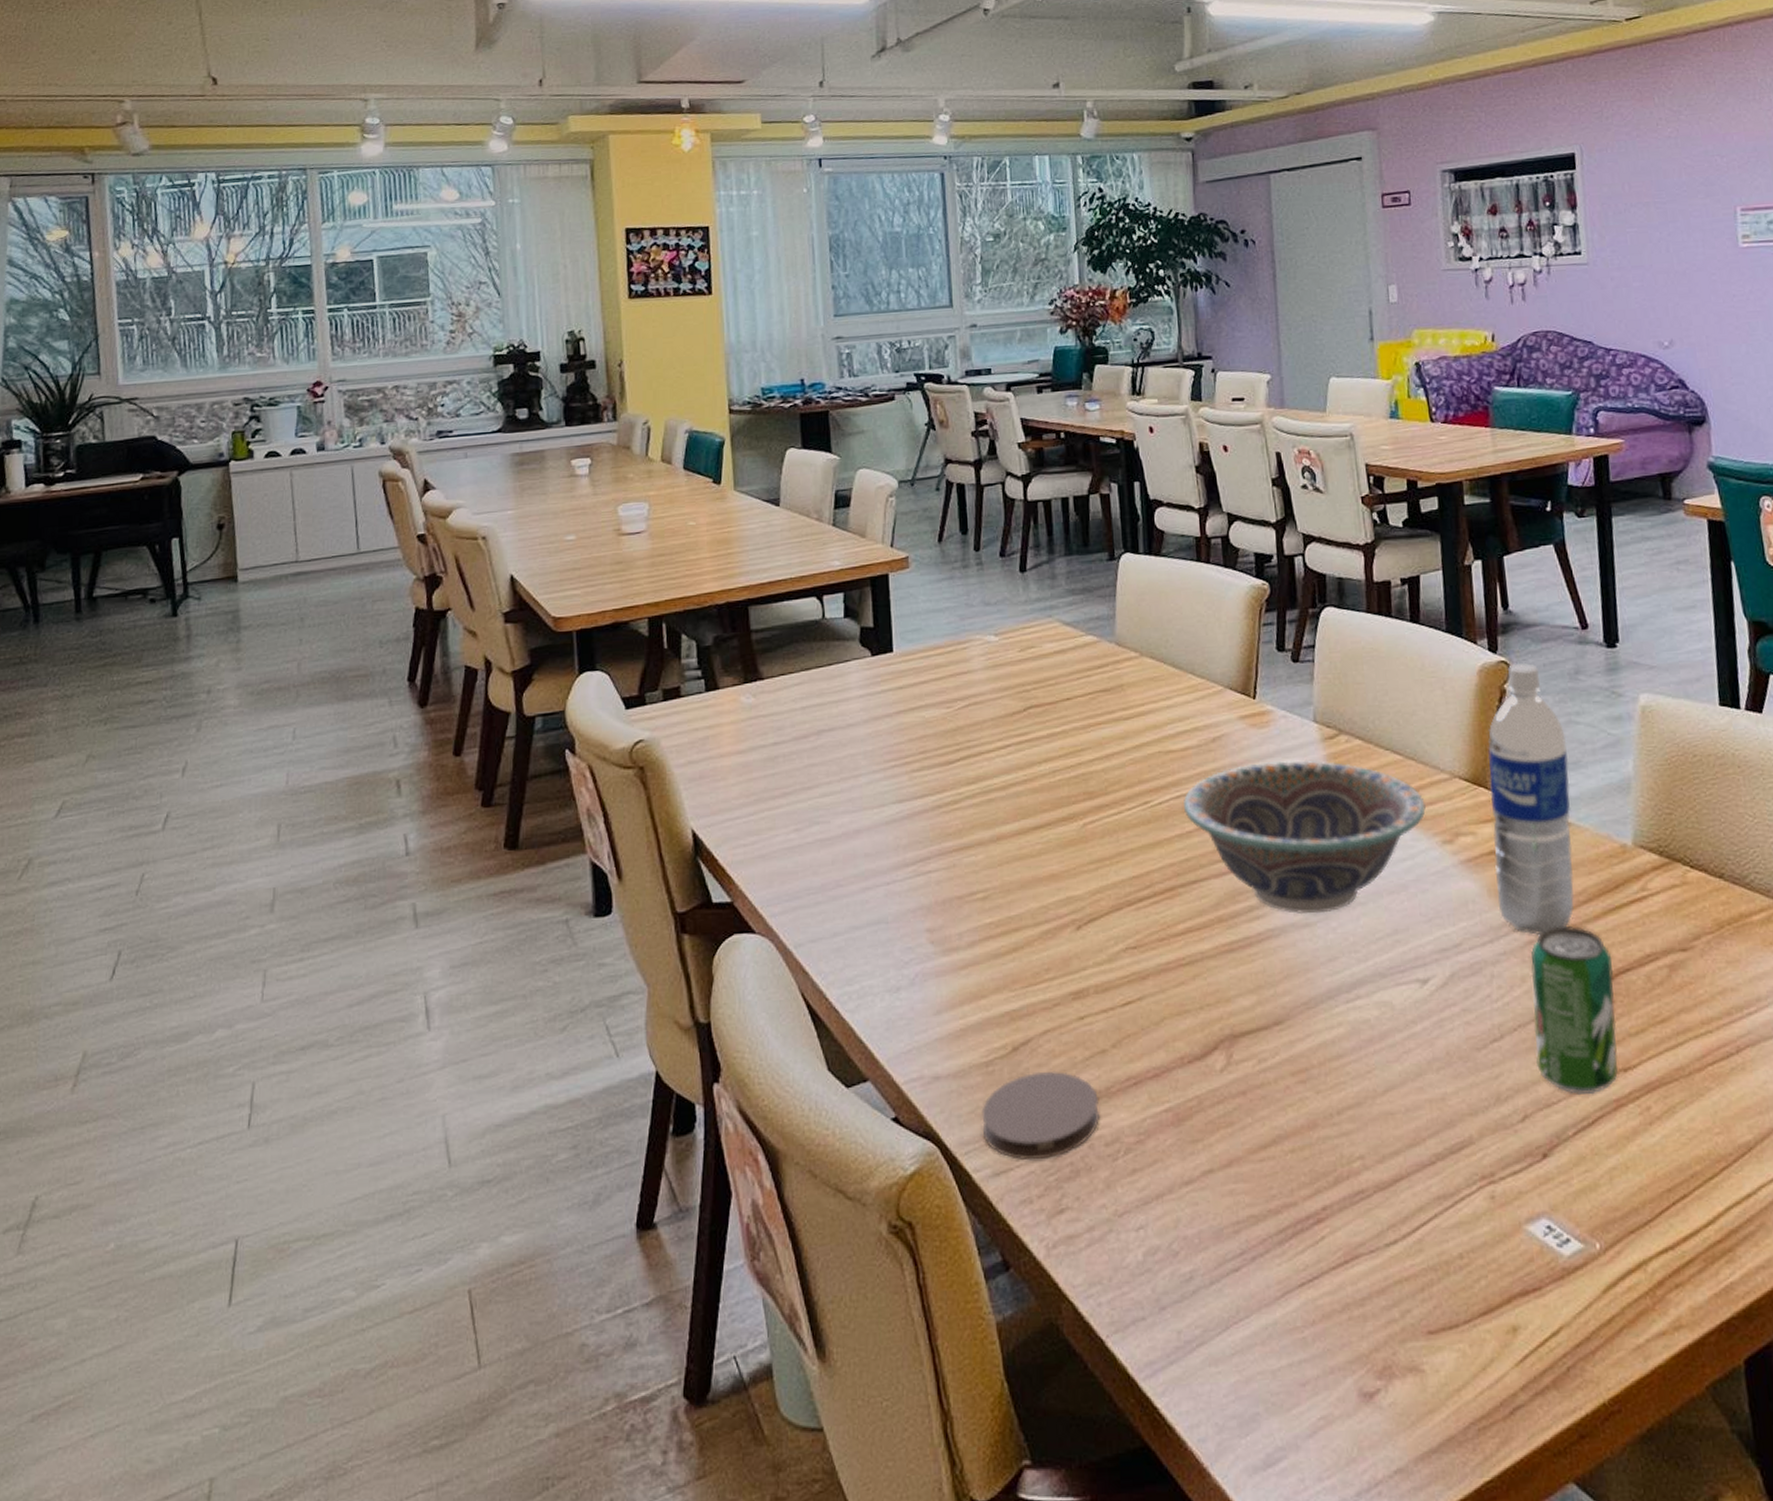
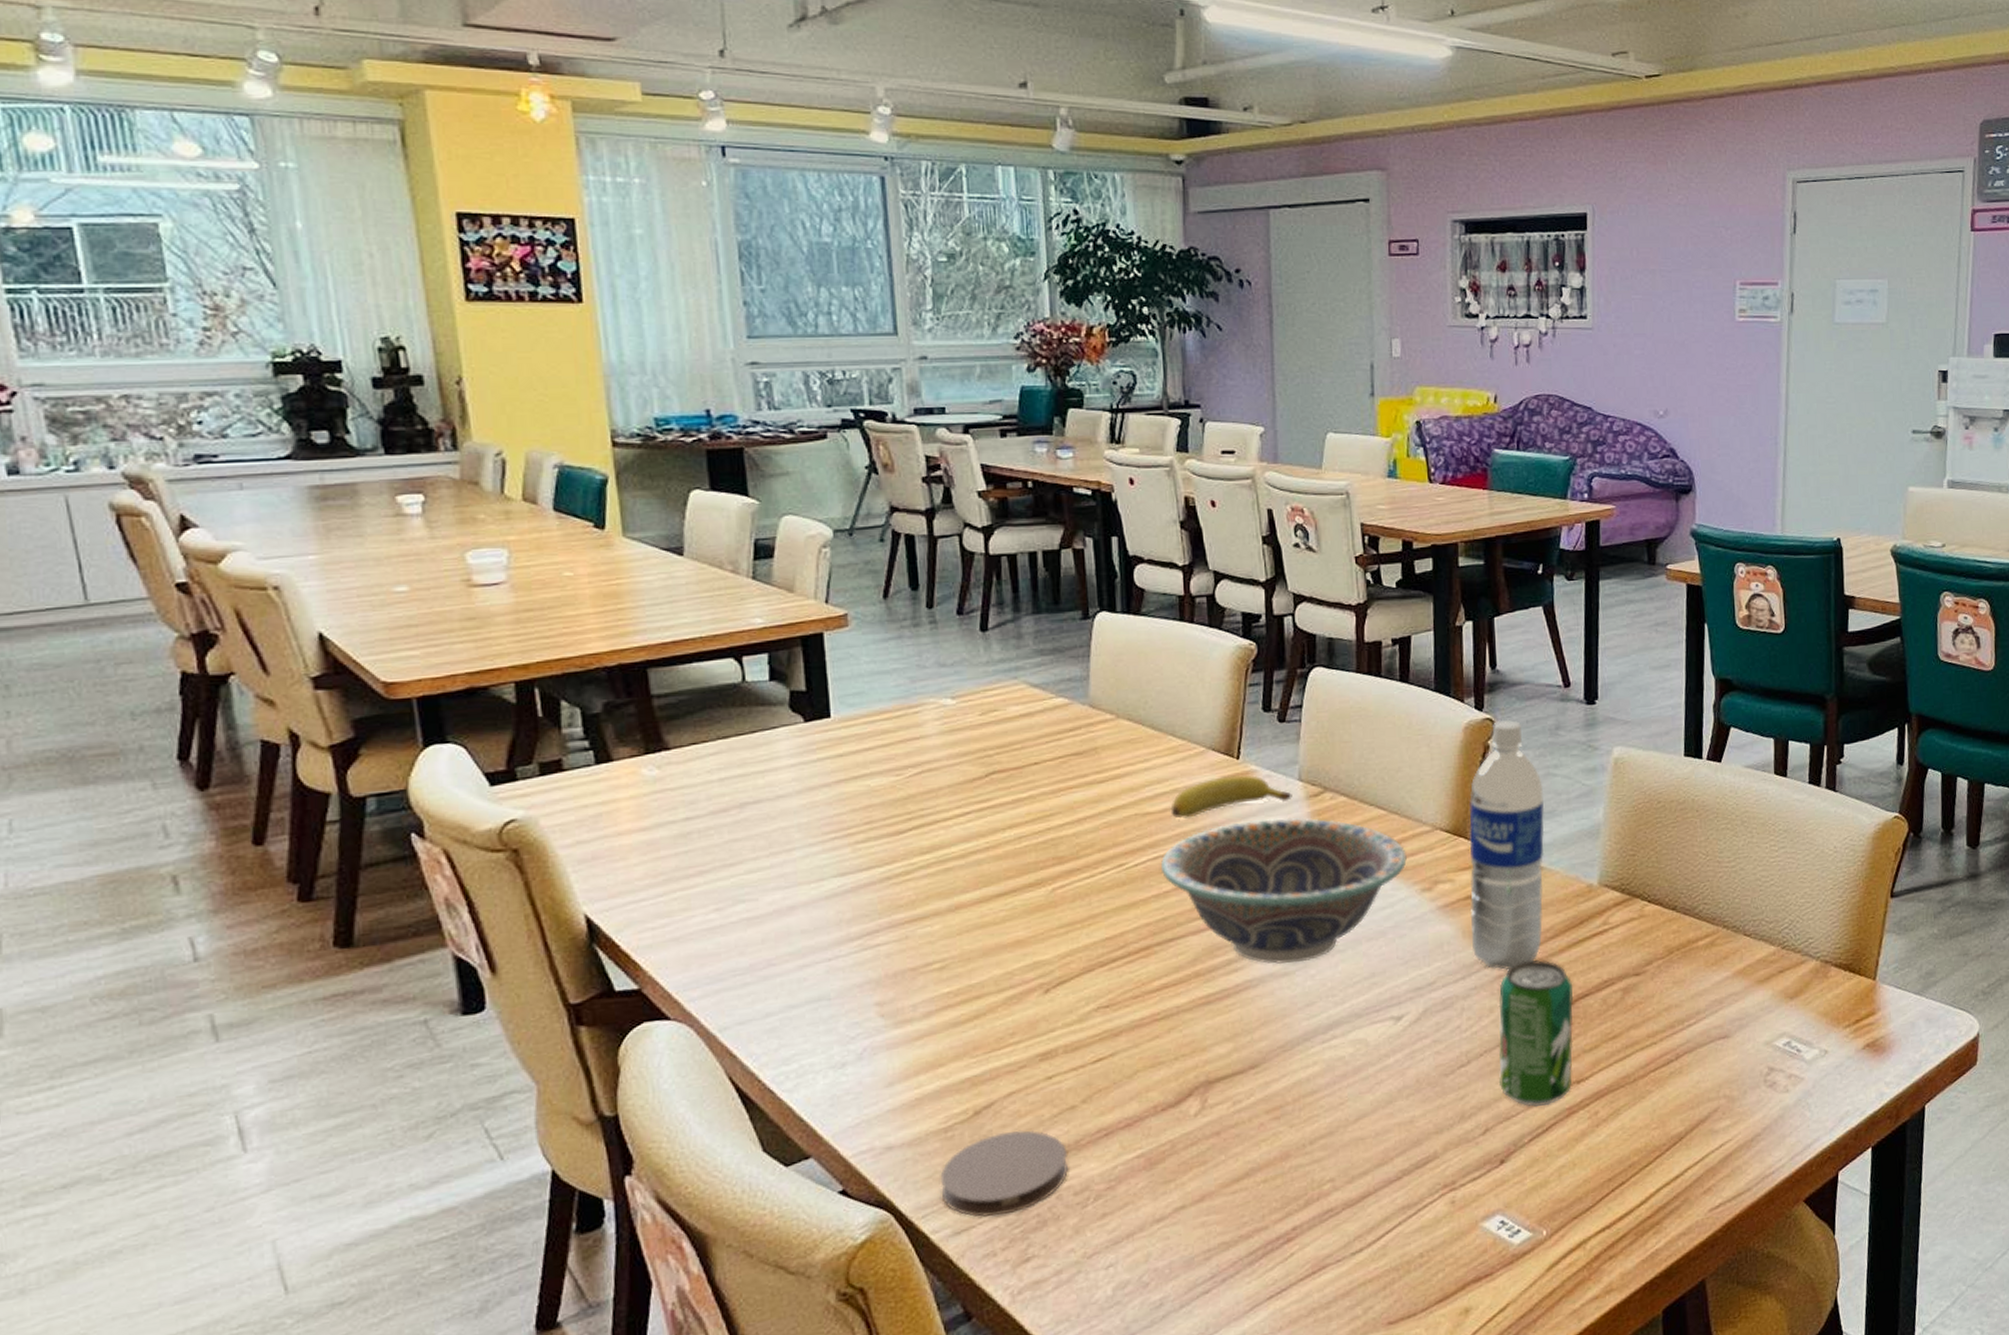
banana: none [1191,715,1308,758] -> present [1170,775,1292,819]

